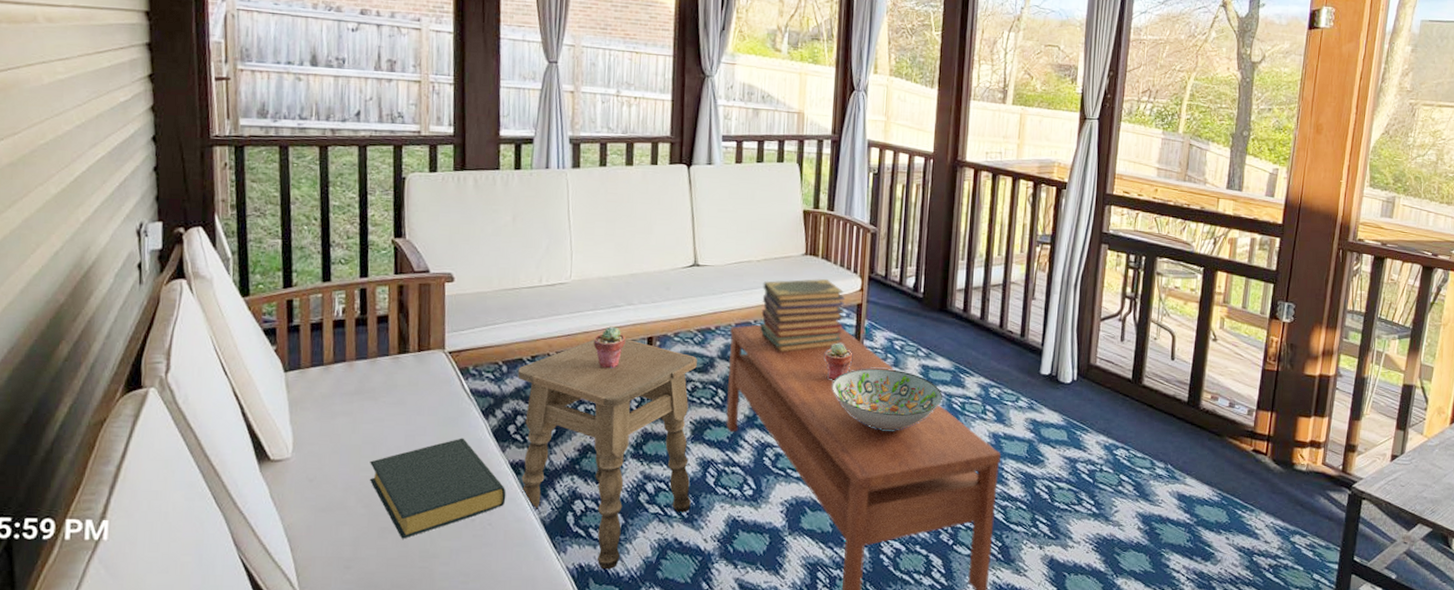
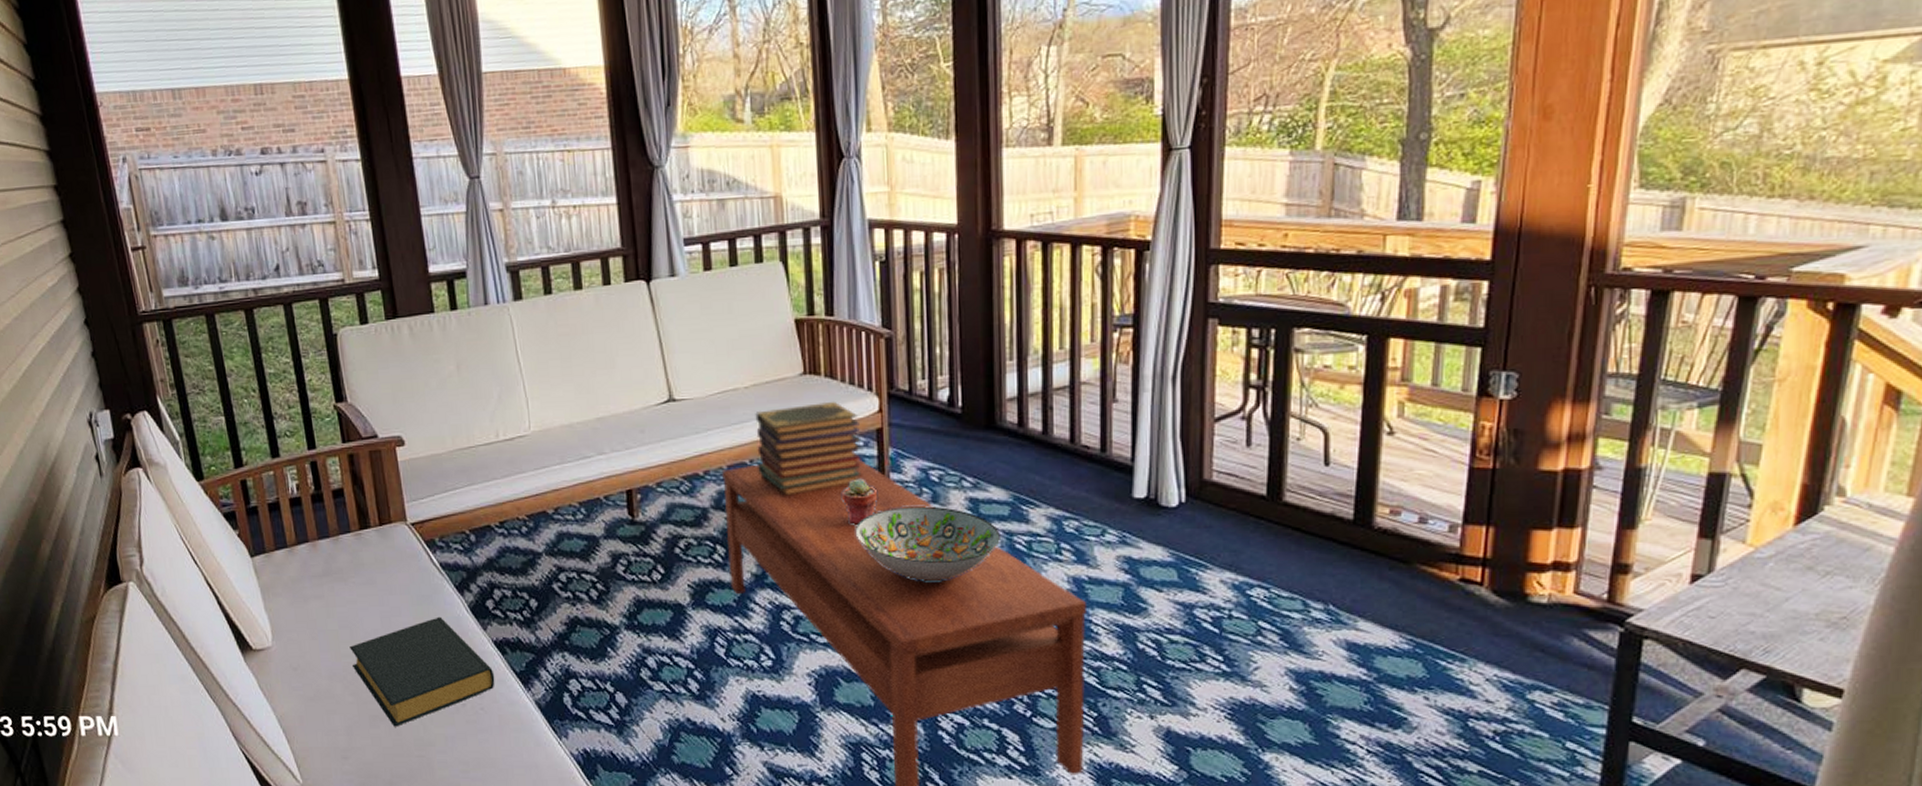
side table: present [517,338,697,570] -> none [487,493,701,755]
potted succulent: present [593,326,626,369] -> none [565,481,602,530]

